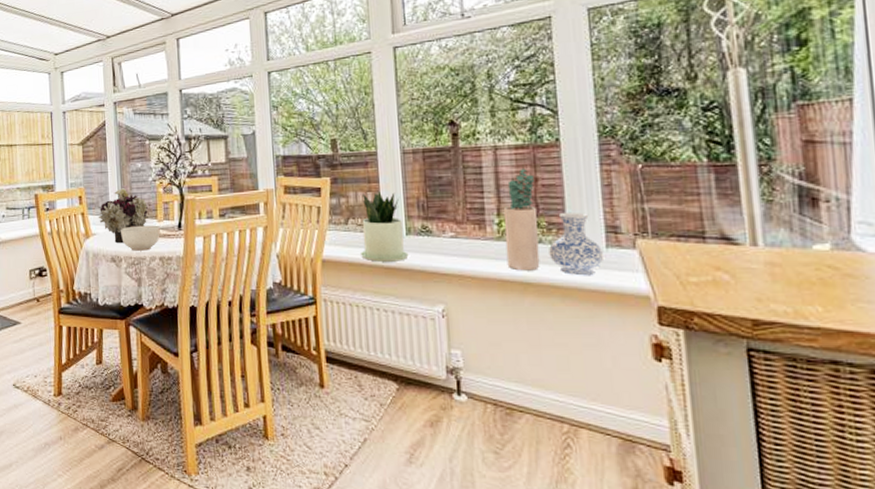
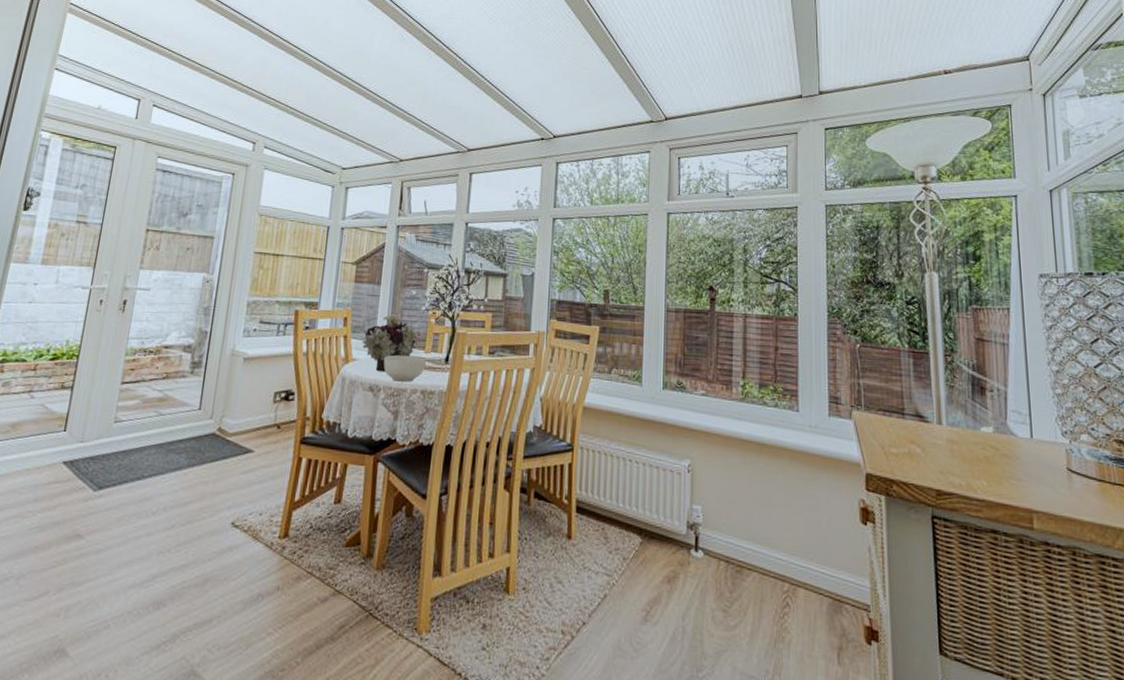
planter: present [360,192,409,262] -> none [619,345,663,414]
vase: present [503,164,540,271] -> none [747,333,776,433]
vase: present [549,213,603,276] -> none [783,381,826,441]

